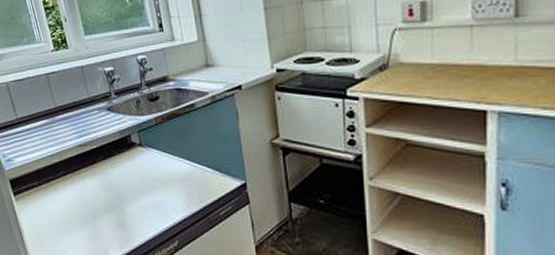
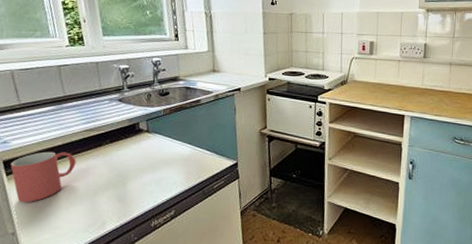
mug: none [16,169,74,225] -> present [10,151,76,203]

